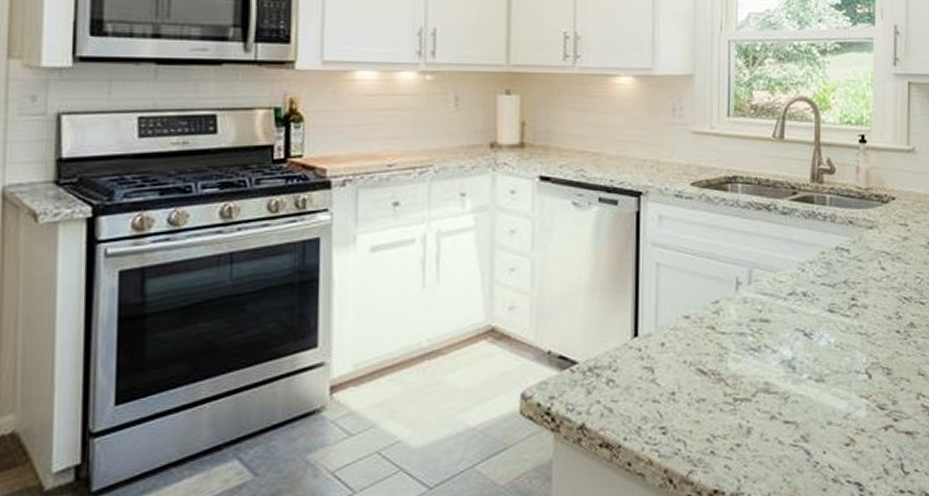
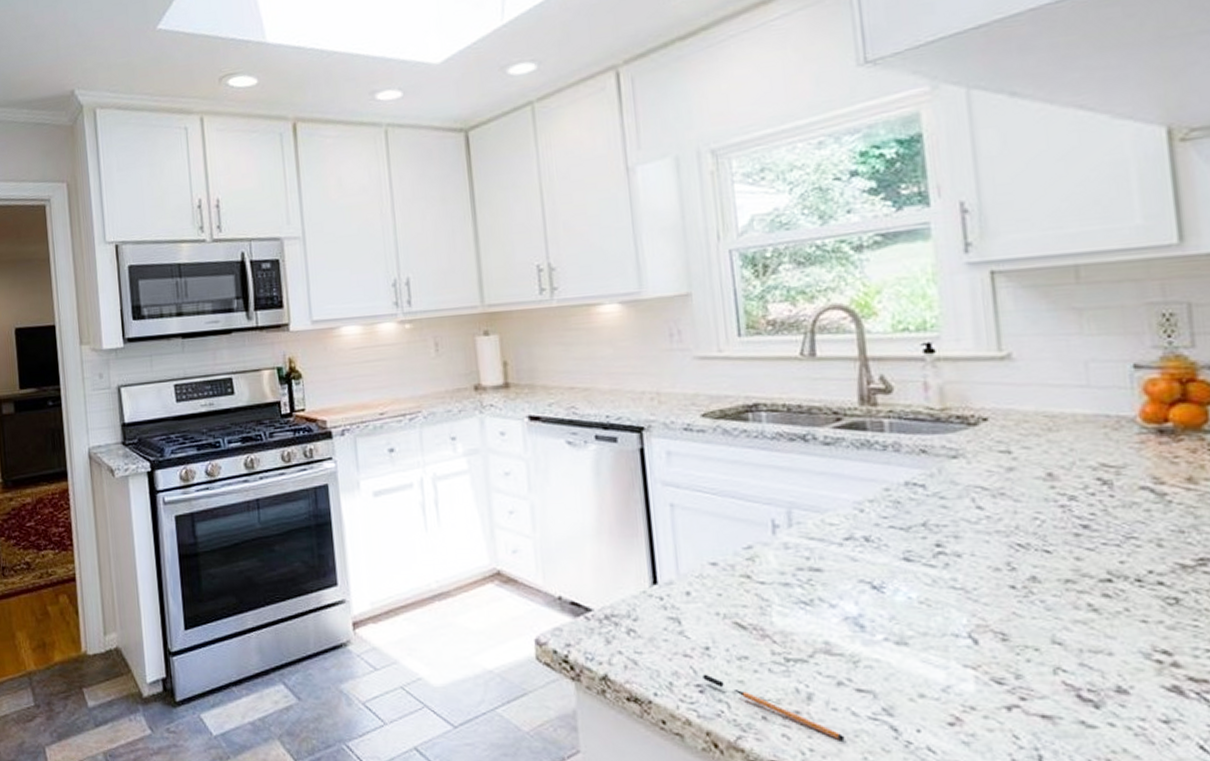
pen: none [667,417,771,467] -> present [703,674,845,741]

